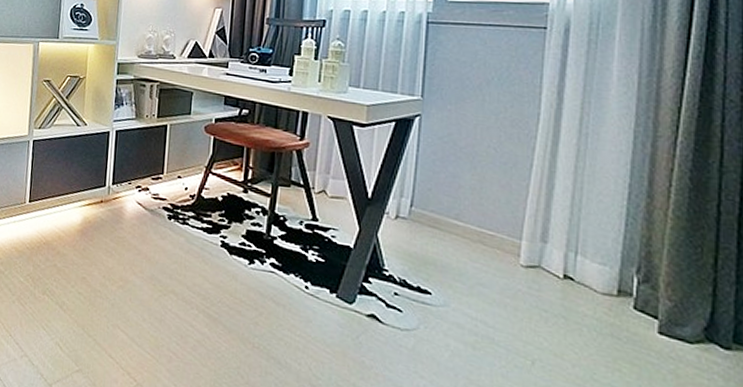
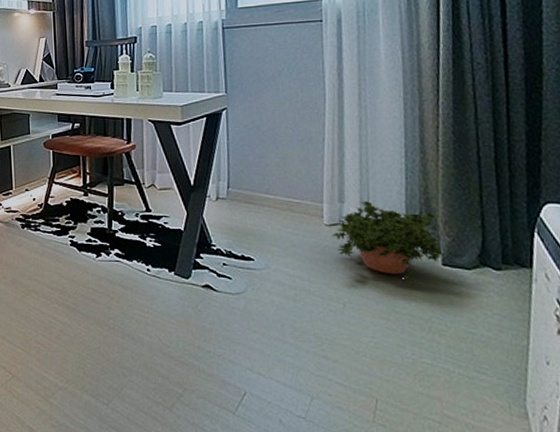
potted plant: none [528,244,661,353] -> present [332,201,442,285]

